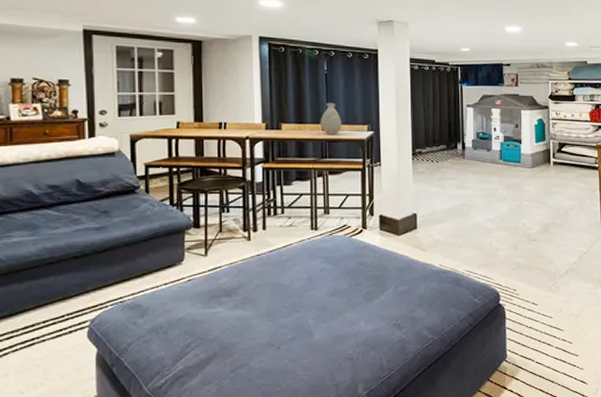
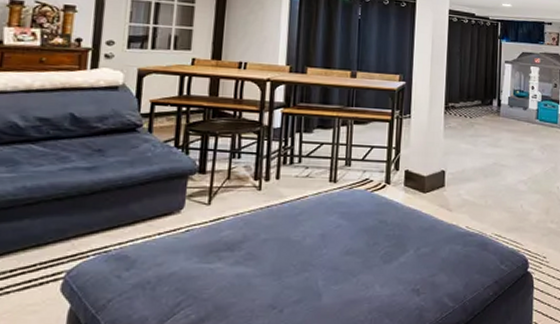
vase: present [320,102,342,135] -> none [348,49,372,83]

